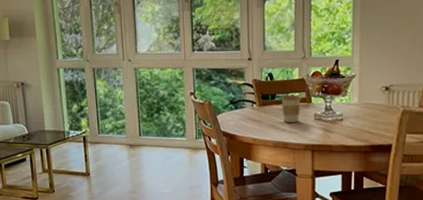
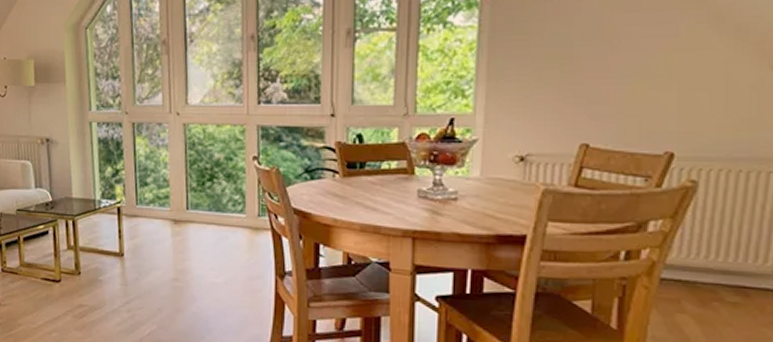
coffee cup: present [281,95,301,122] -> none [373,163,400,200]

